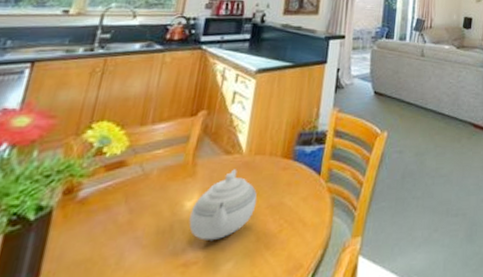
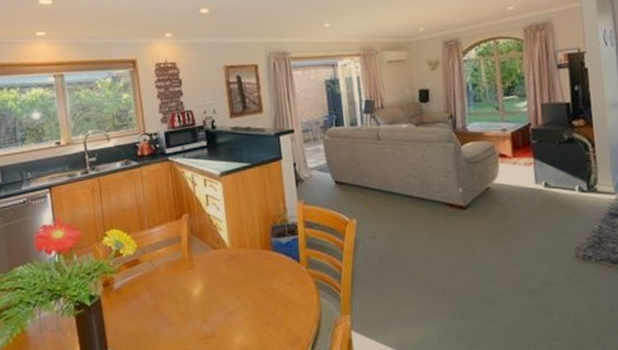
teapot: present [188,169,257,241] -> none [199,261,250,319]

